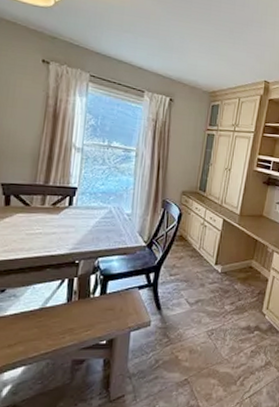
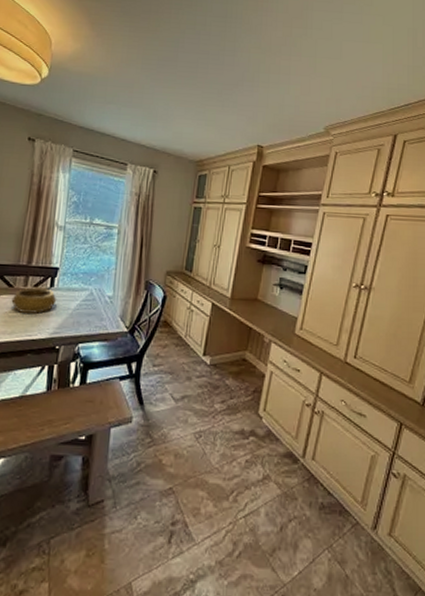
decorative bowl: none [28,206,76,231] -> present [11,287,57,314]

